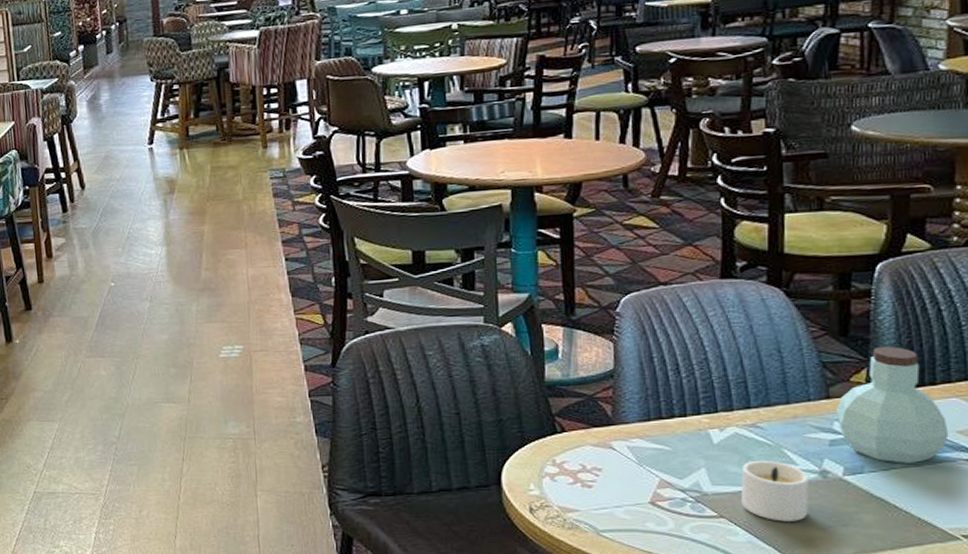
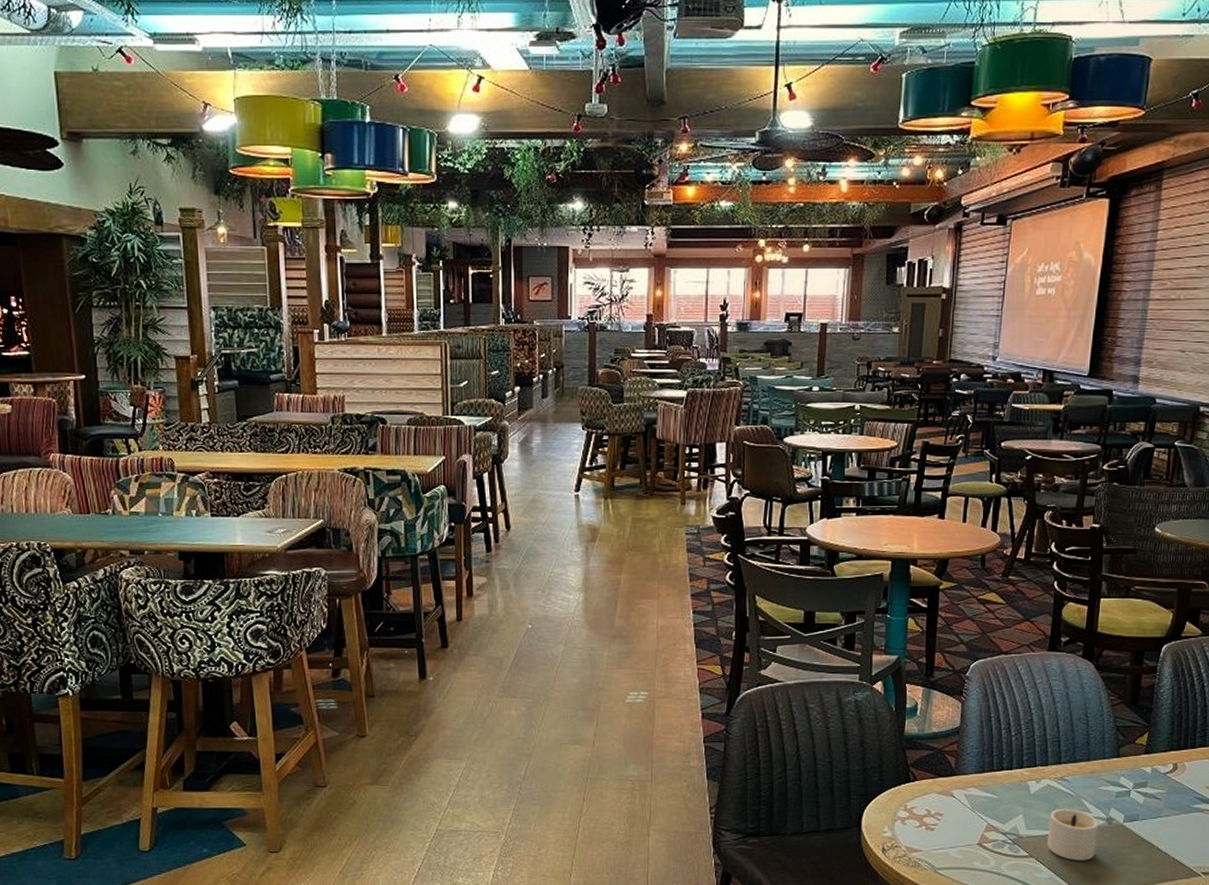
jar: present [835,346,949,465] -> none [1122,714,1201,814]

